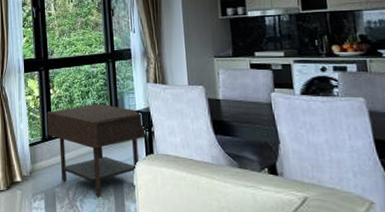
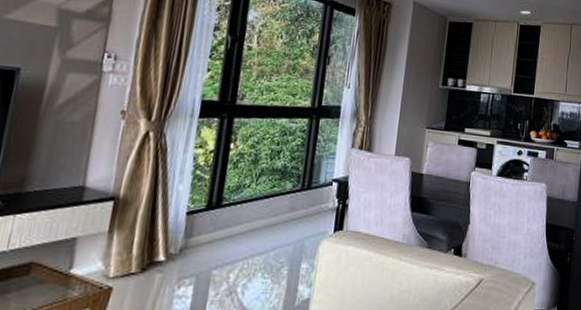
side table: present [47,104,147,197] -> none [215,167,339,281]

